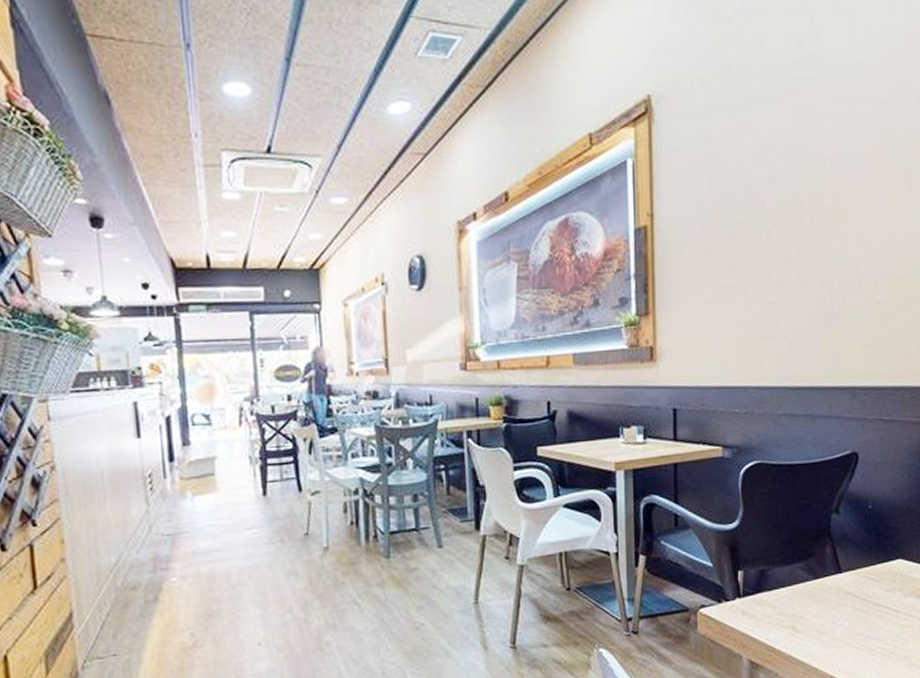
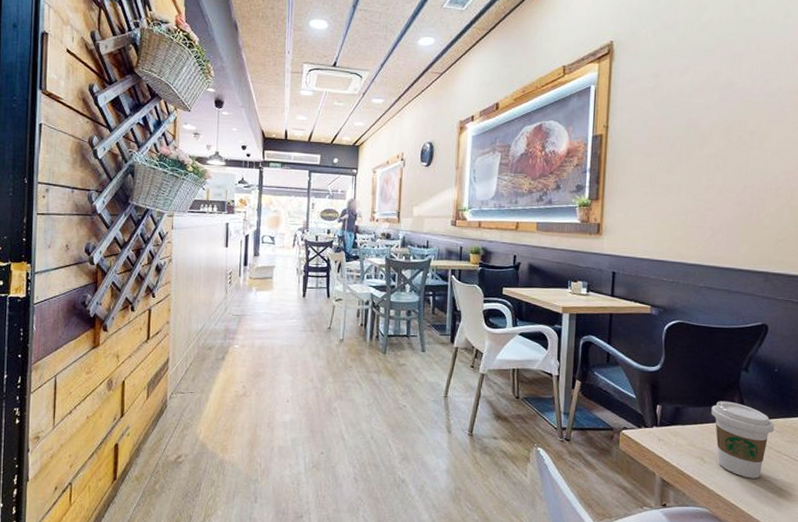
coffee cup: none [800,553,872,642] -> present [711,401,775,479]

